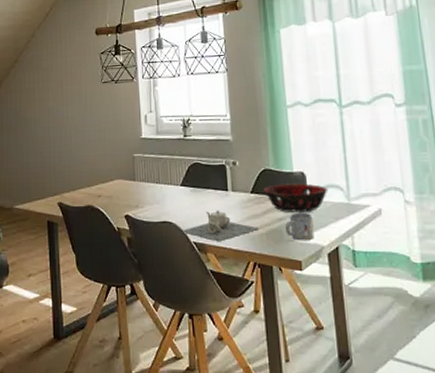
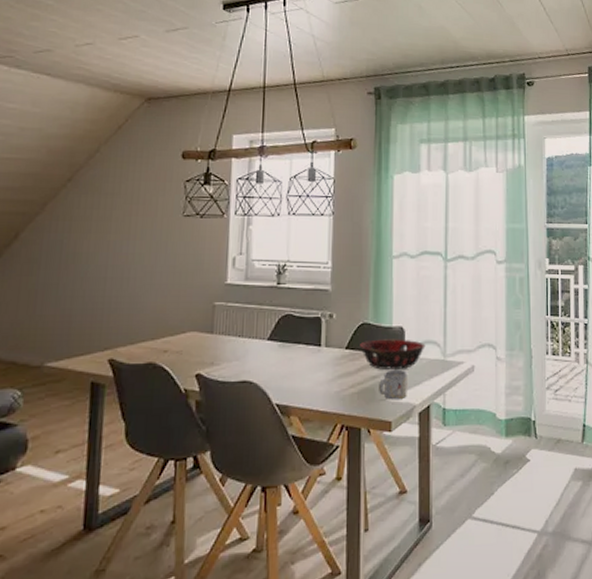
teapot: present [182,210,260,242] -> none [263,367,352,404]

